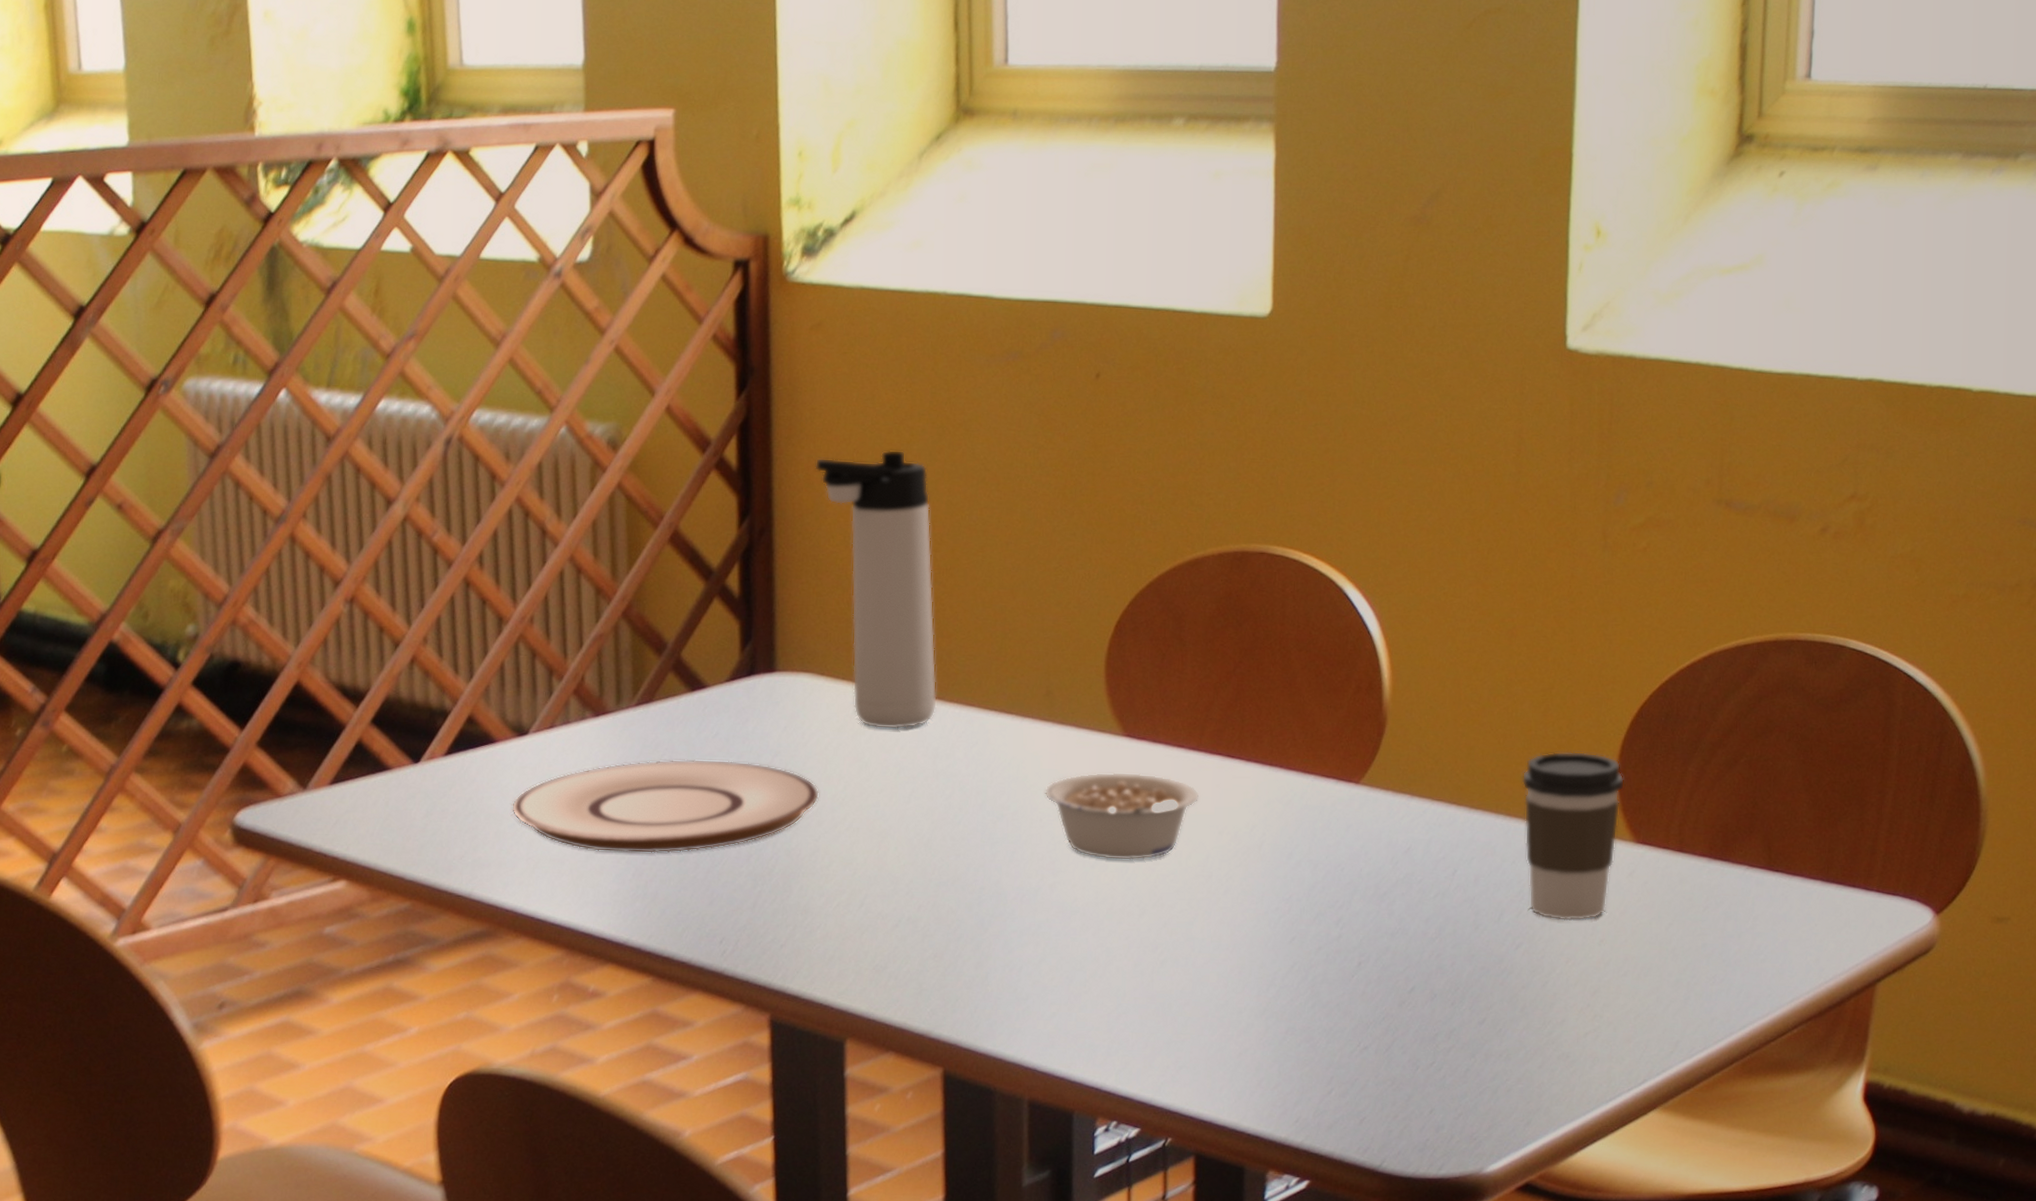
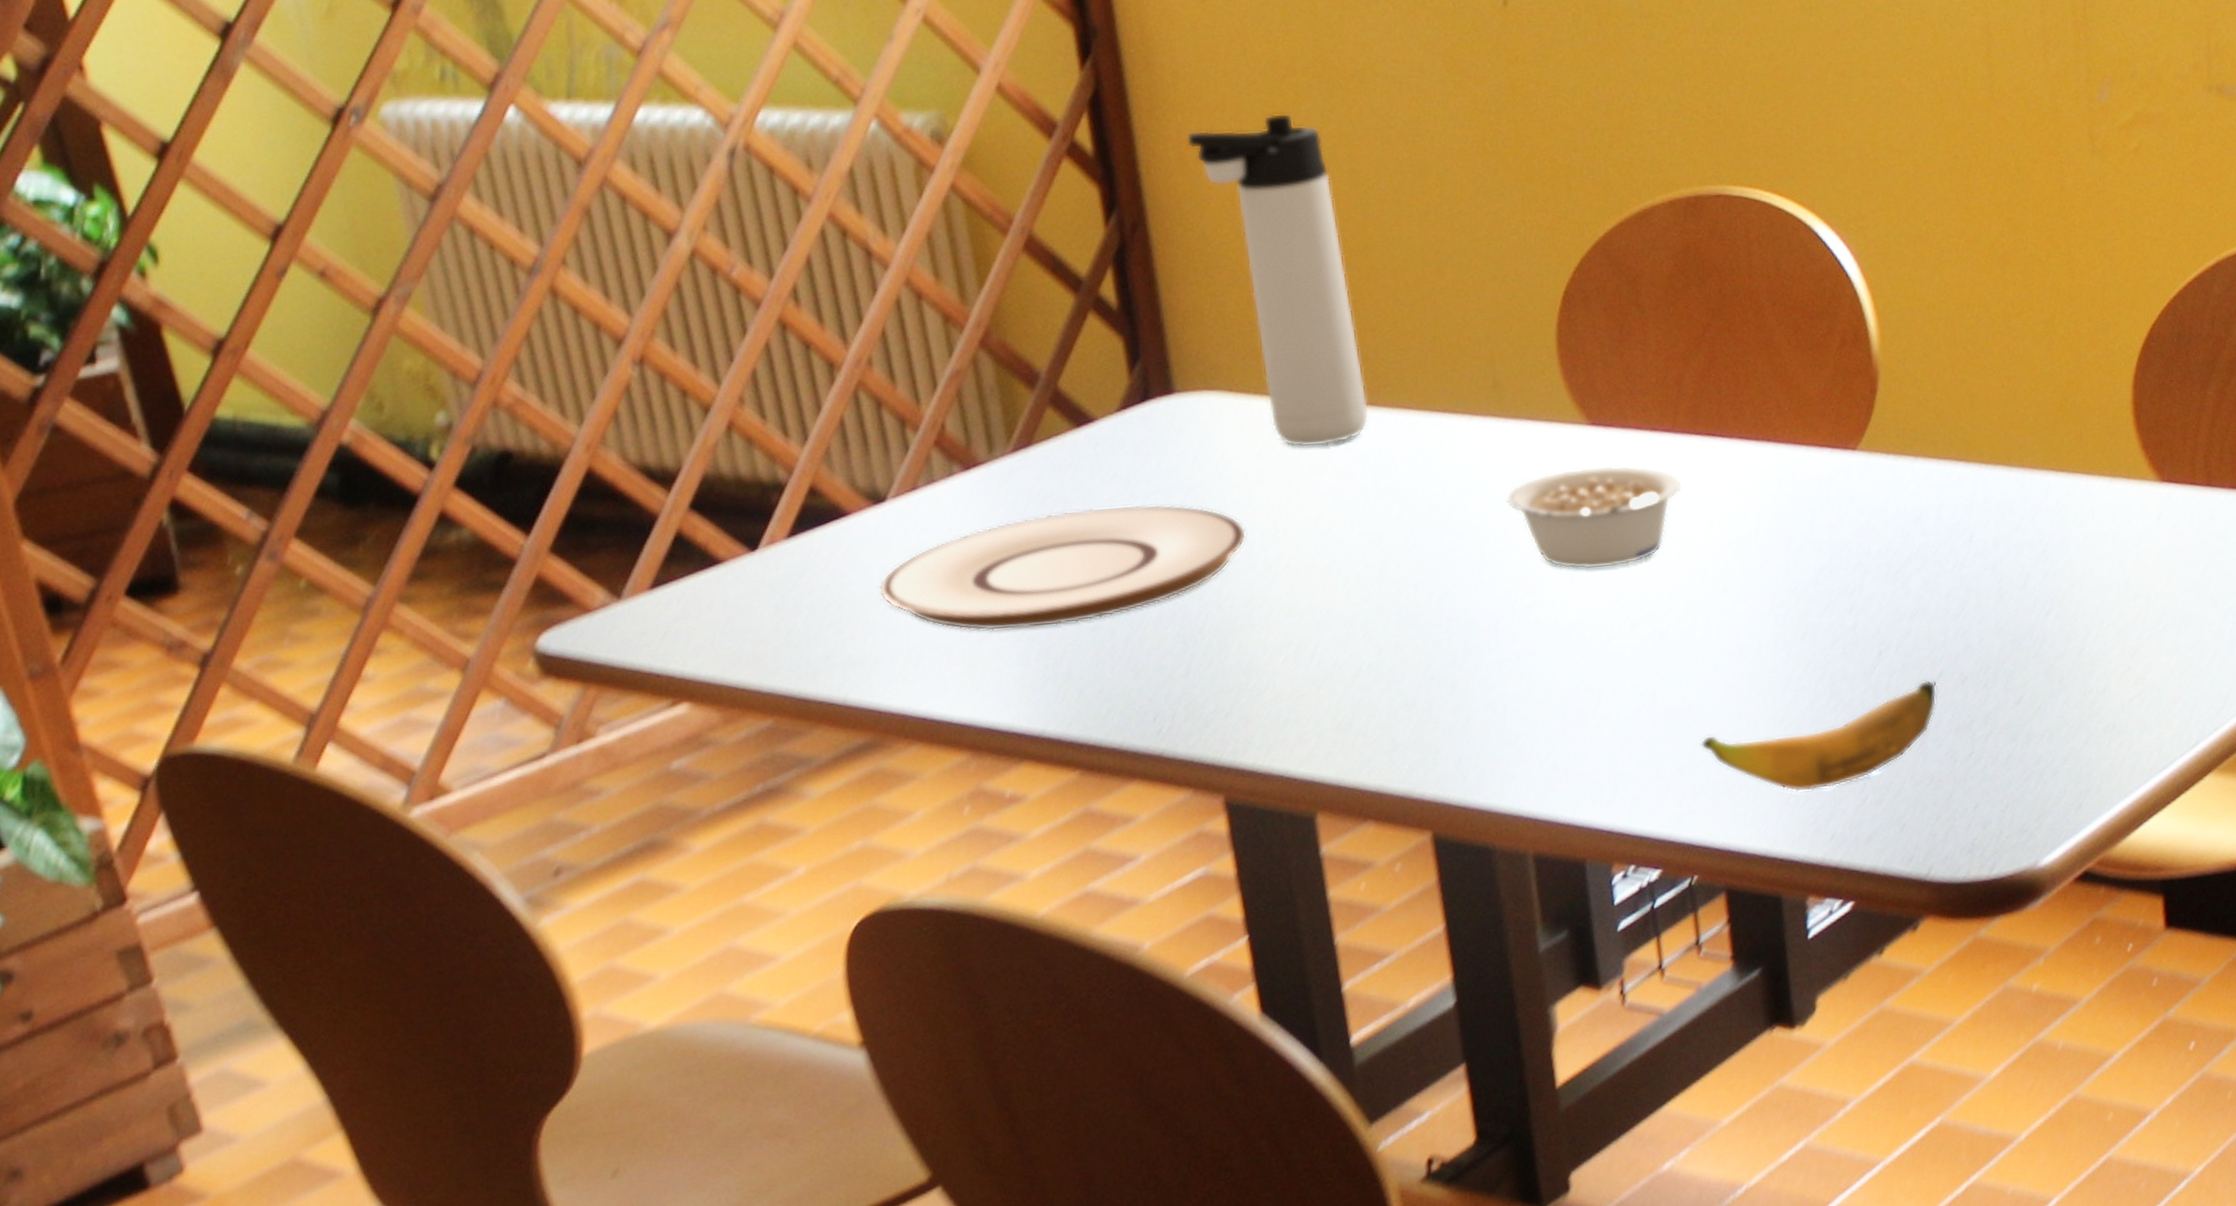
banana: none [1189,992,1408,1078] -> present [1701,680,1938,792]
coffee cup: present [1521,751,1625,922] -> none [2031,386,2143,579]

